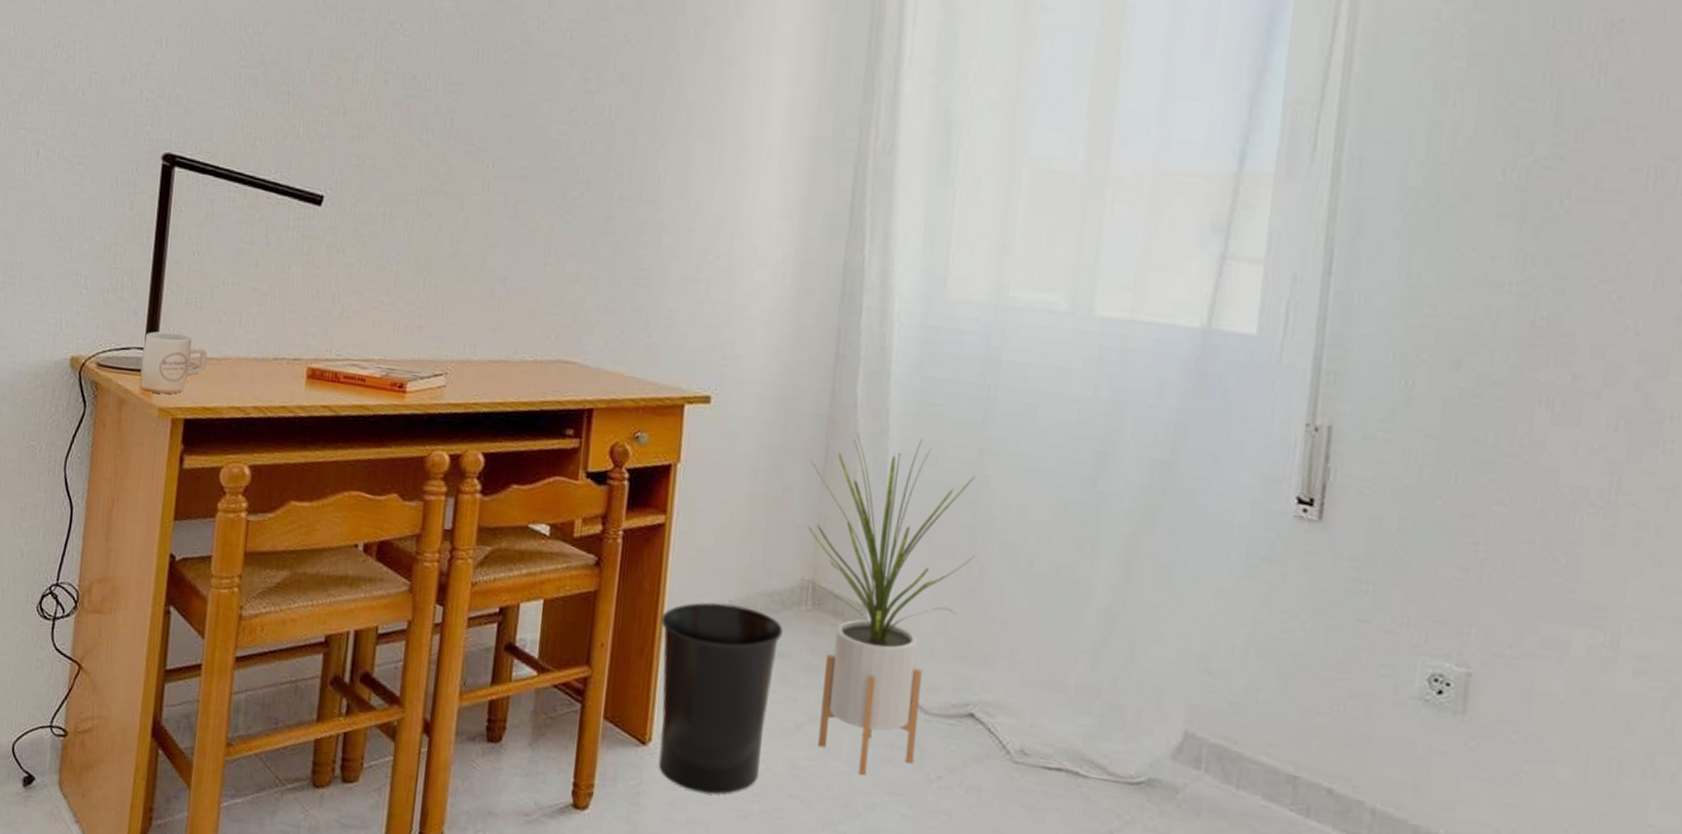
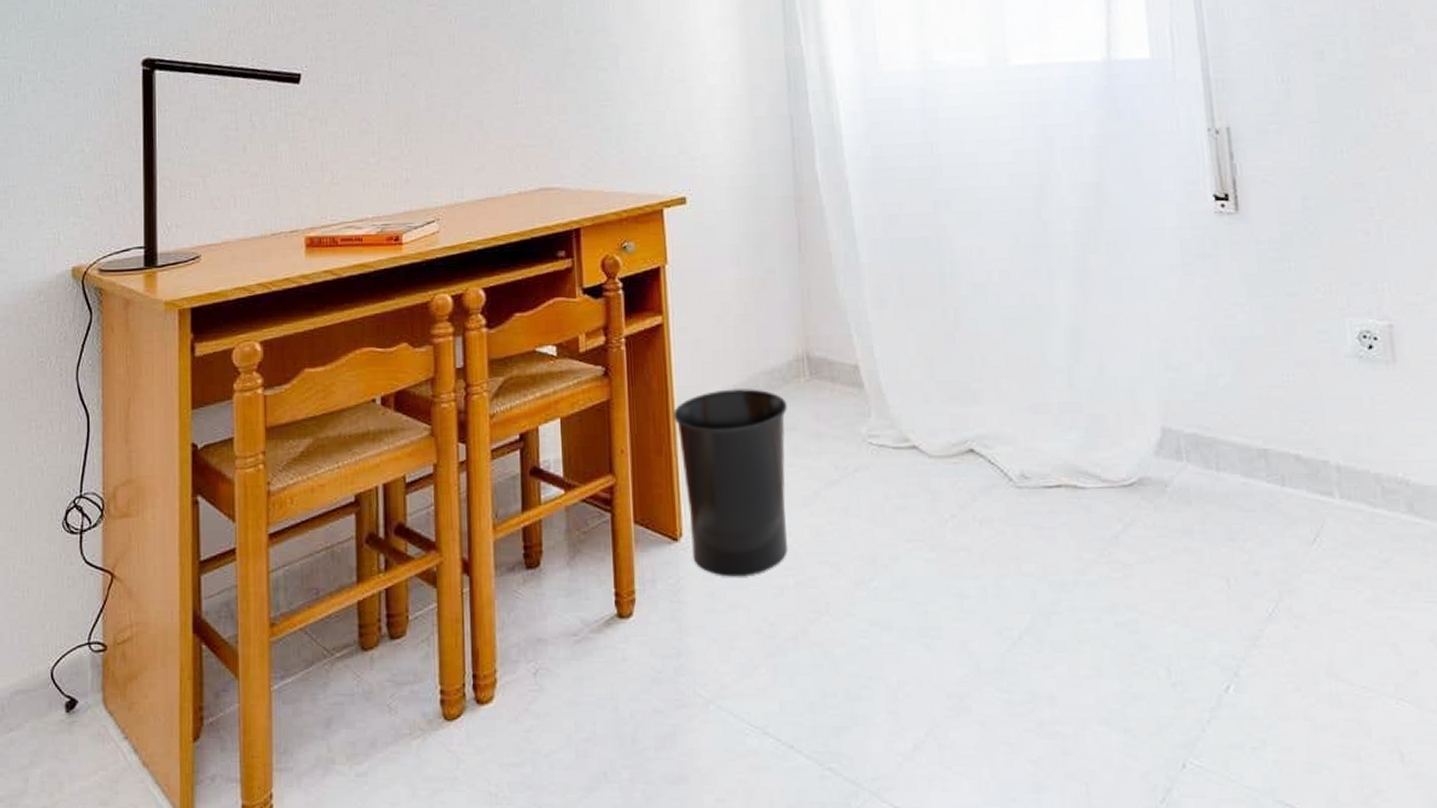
mug: present [140,331,207,394] -> none [142,226,206,288]
house plant: present [800,433,976,774] -> none [785,201,948,527]

